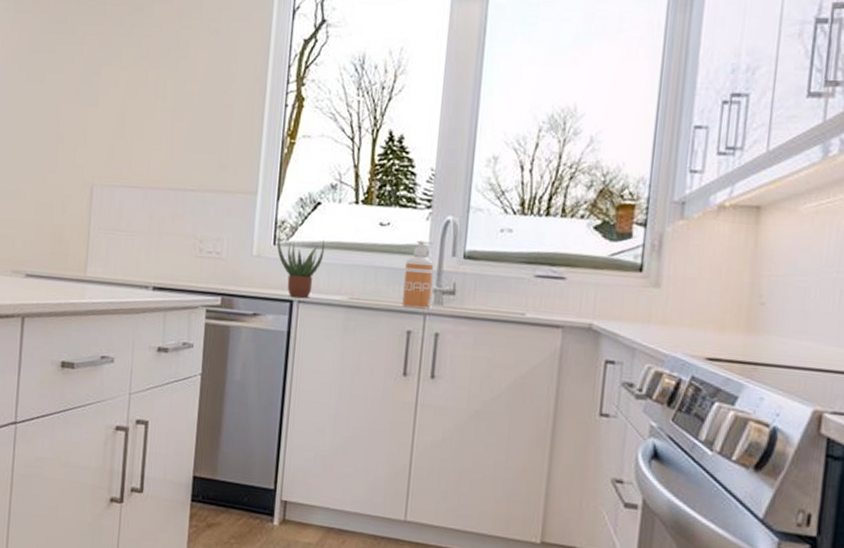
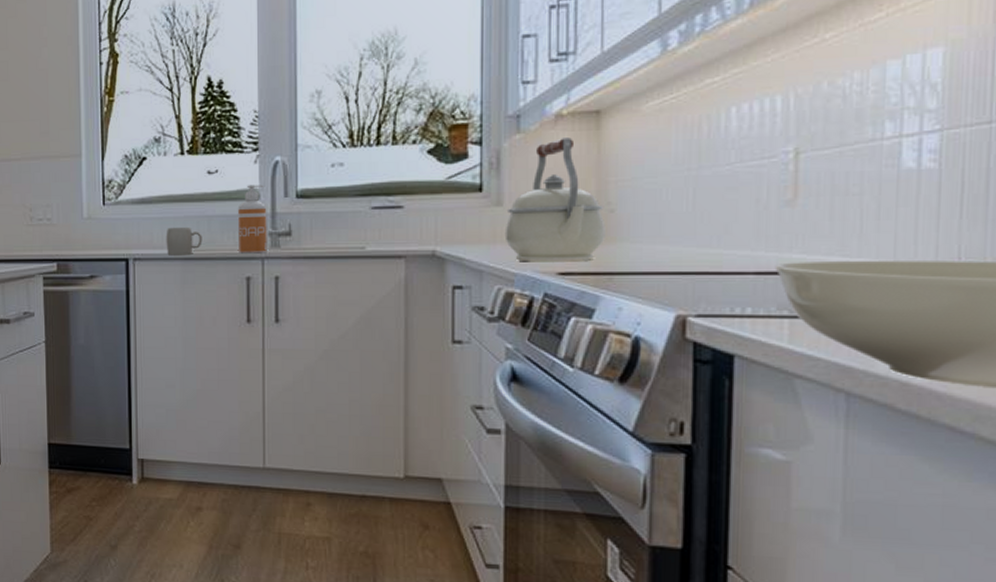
potted plant: present [277,230,325,299] -> none [106,190,155,256]
mug: none [331,273,368,304] -> present [166,226,203,256]
kettle: none [659,228,756,350] -> present [504,137,606,262]

